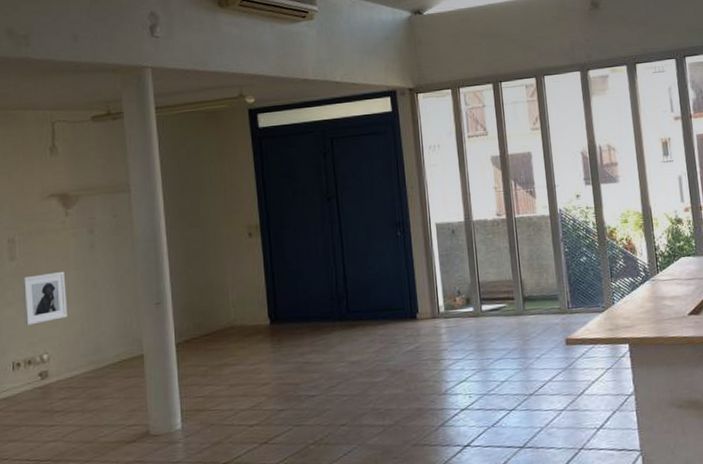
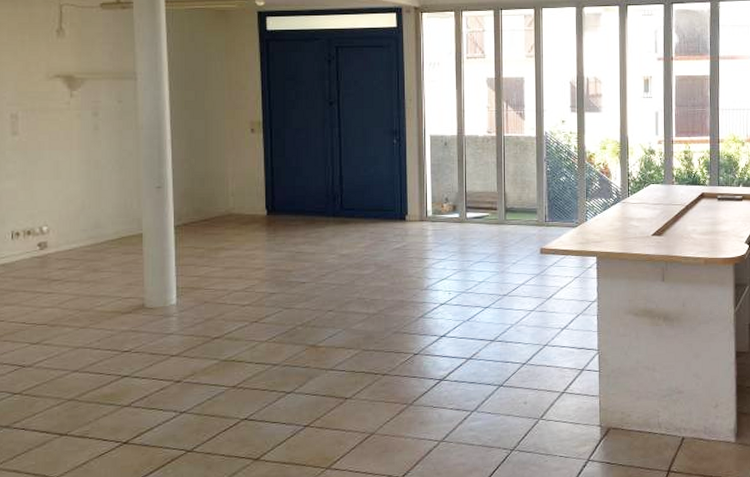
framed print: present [23,272,67,326] -> none [24,150,68,198]

